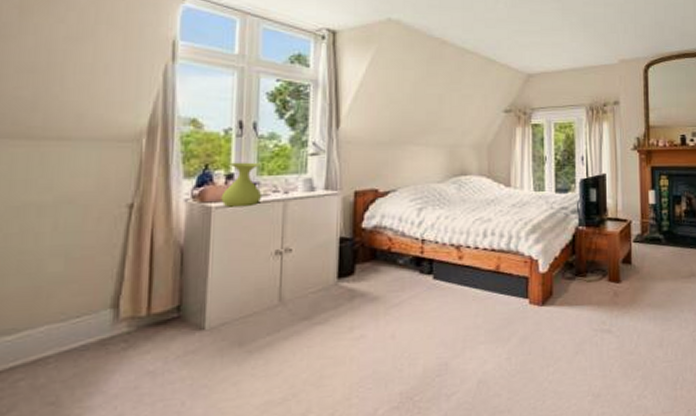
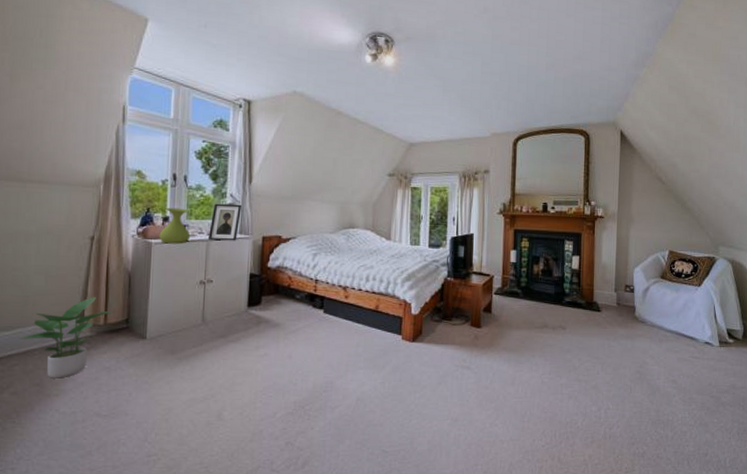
potted plant: none [27,281,161,393] -> present [20,297,114,378]
picture frame: none [284,154,328,200] -> present [207,203,243,241]

